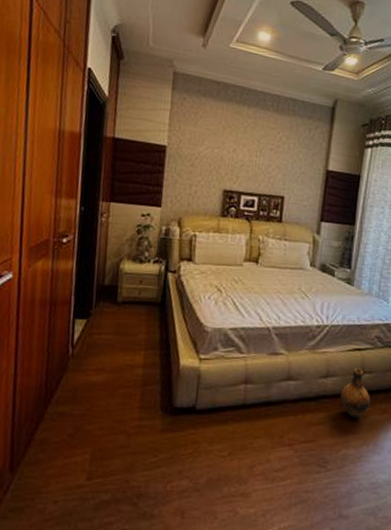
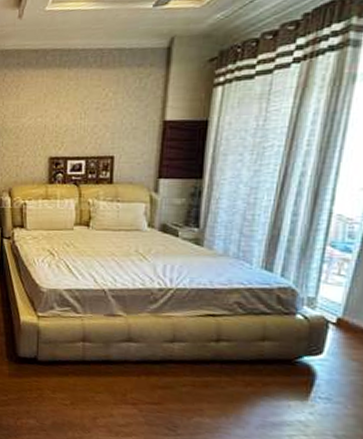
ceramic jug: present [340,369,371,419] -> none [190,335,231,388]

